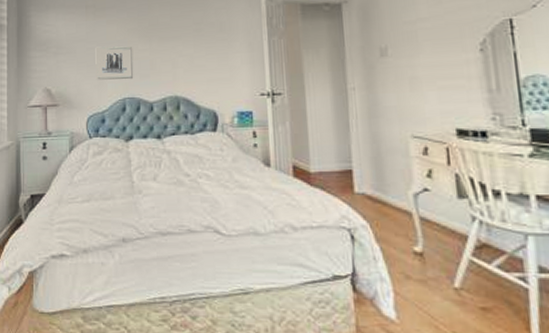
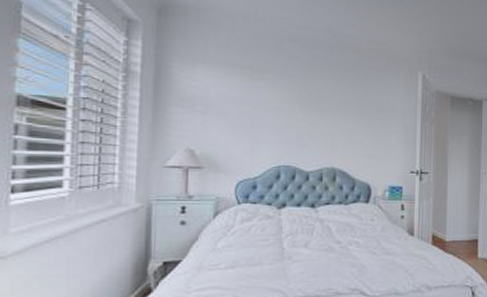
wall art: present [95,46,134,80] -> none [249,110,292,148]

